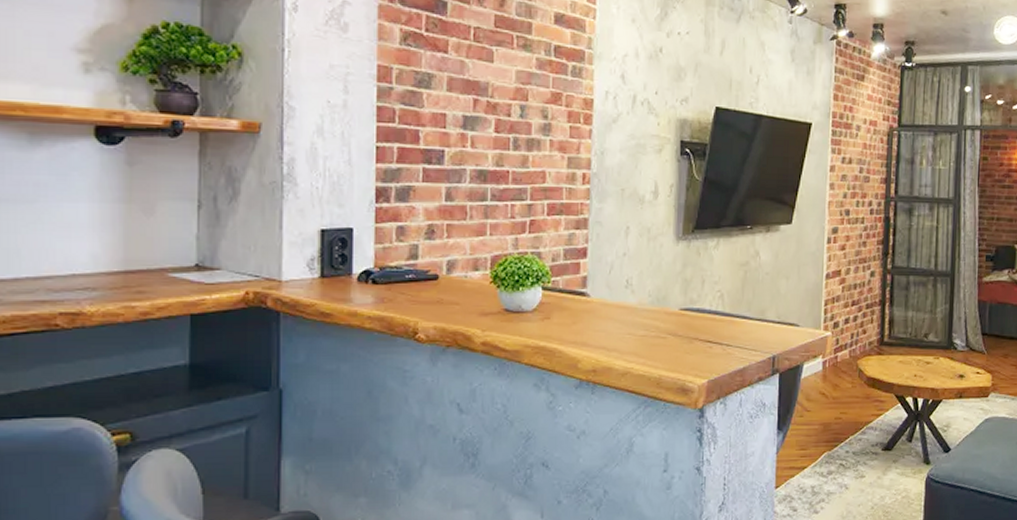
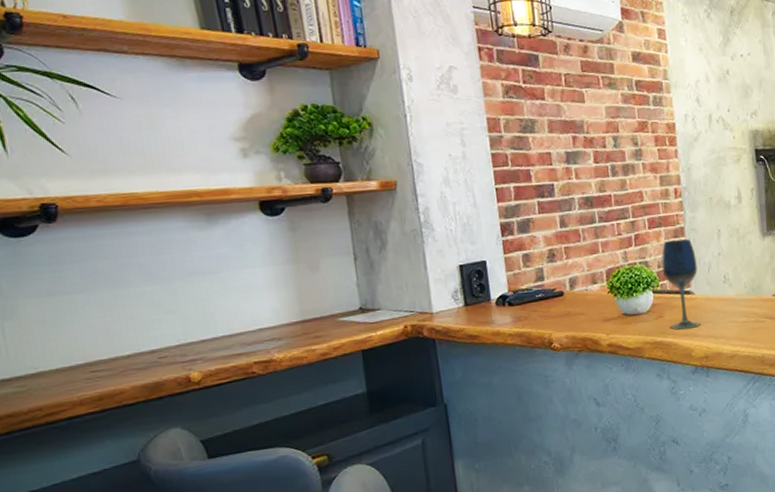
wineglass: none [556,231,598,337] -> present [661,239,701,331]

